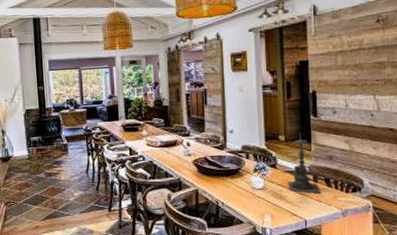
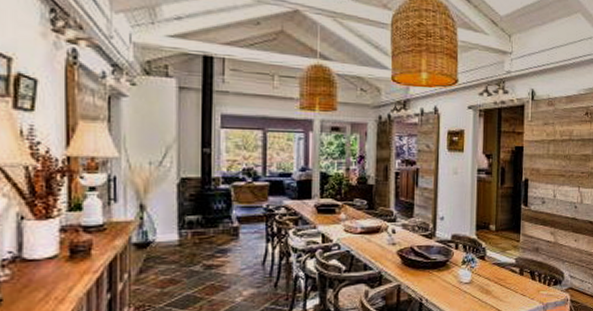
candle holder: present [287,133,321,194] -> none [495,222,526,288]

